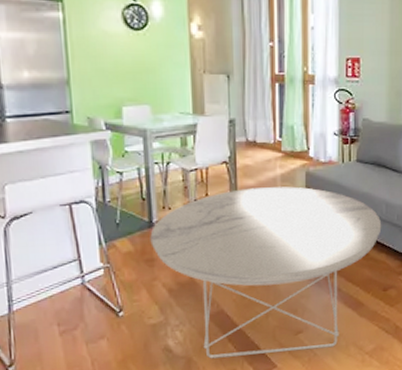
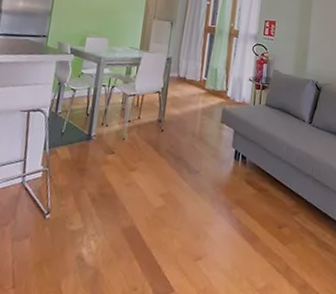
coffee table: present [150,186,382,359] -> none [85,116,282,279]

